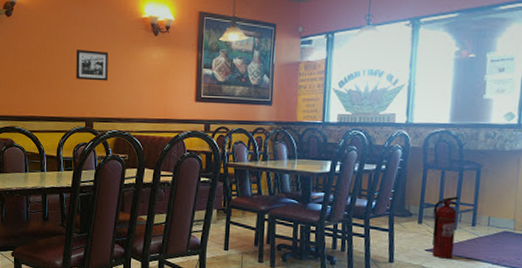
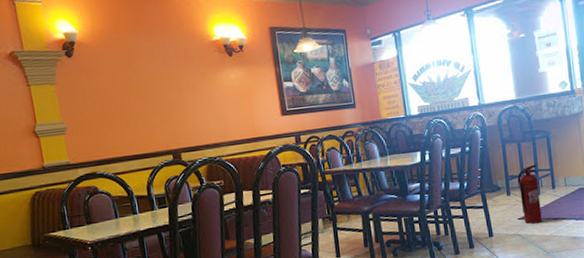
picture frame: present [76,50,109,81] -> none [150,79,189,112]

